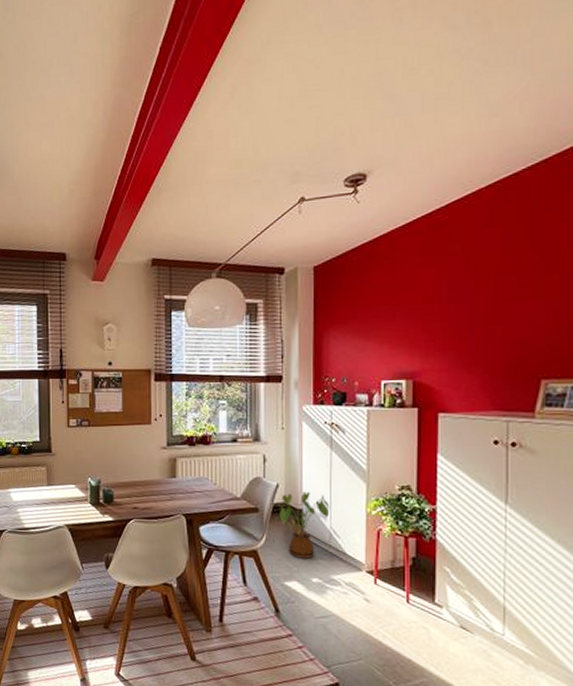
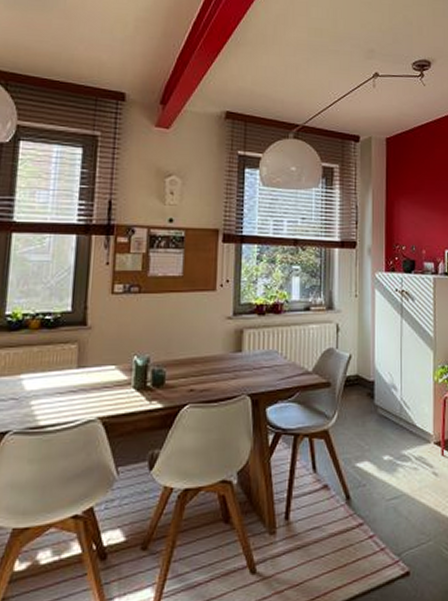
house plant: present [274,491,330,559] -> none [346,362,401,435]

